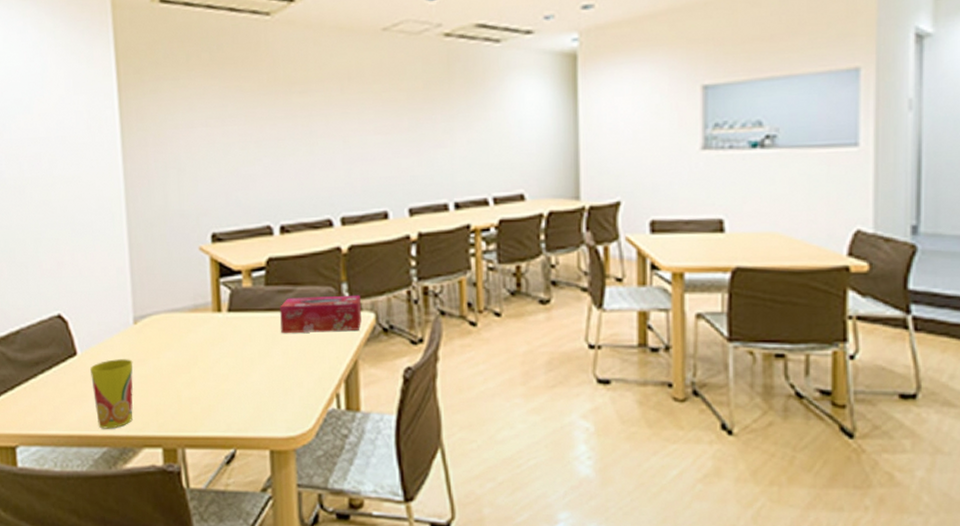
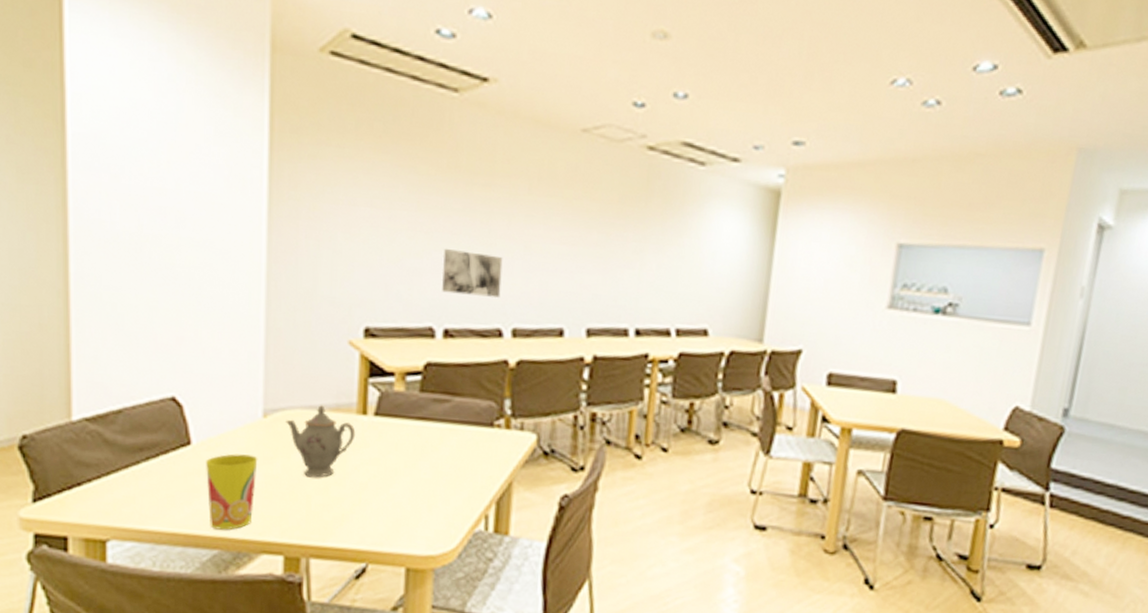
teapot: none [153,308,214,374] -> present [286,405,356,478]
wall art: none [273,153,327,193] -> present [442,249,503,298]
tissue box: present [280,294,361,333] -> none [432,408,523,451]

